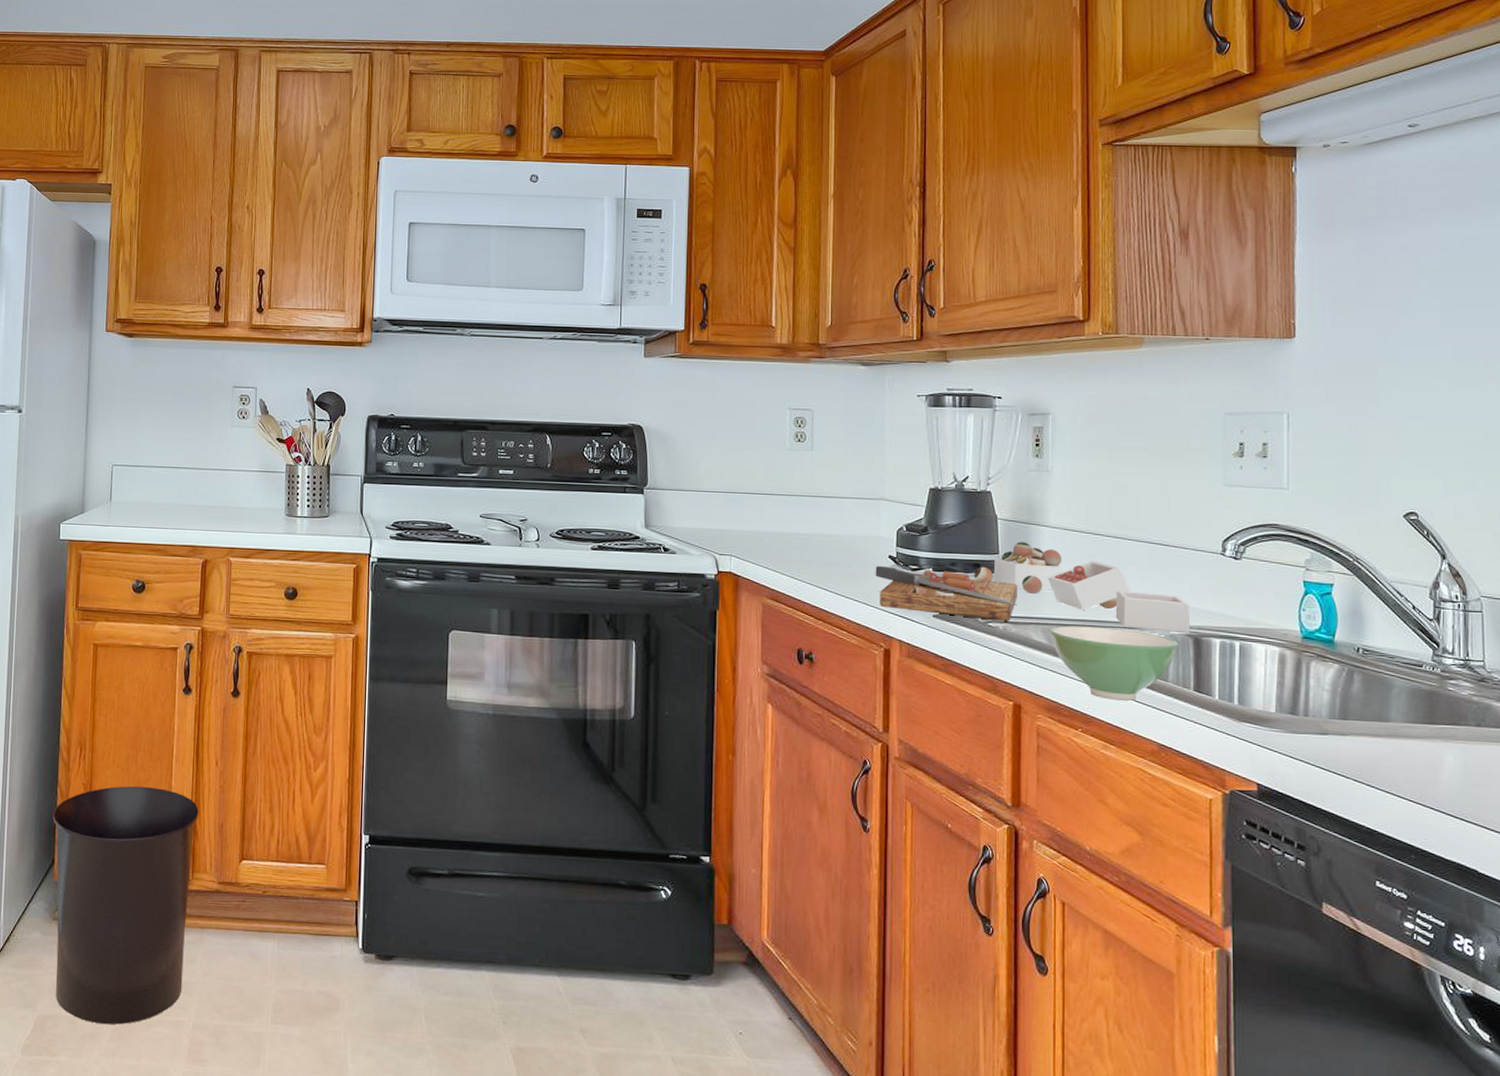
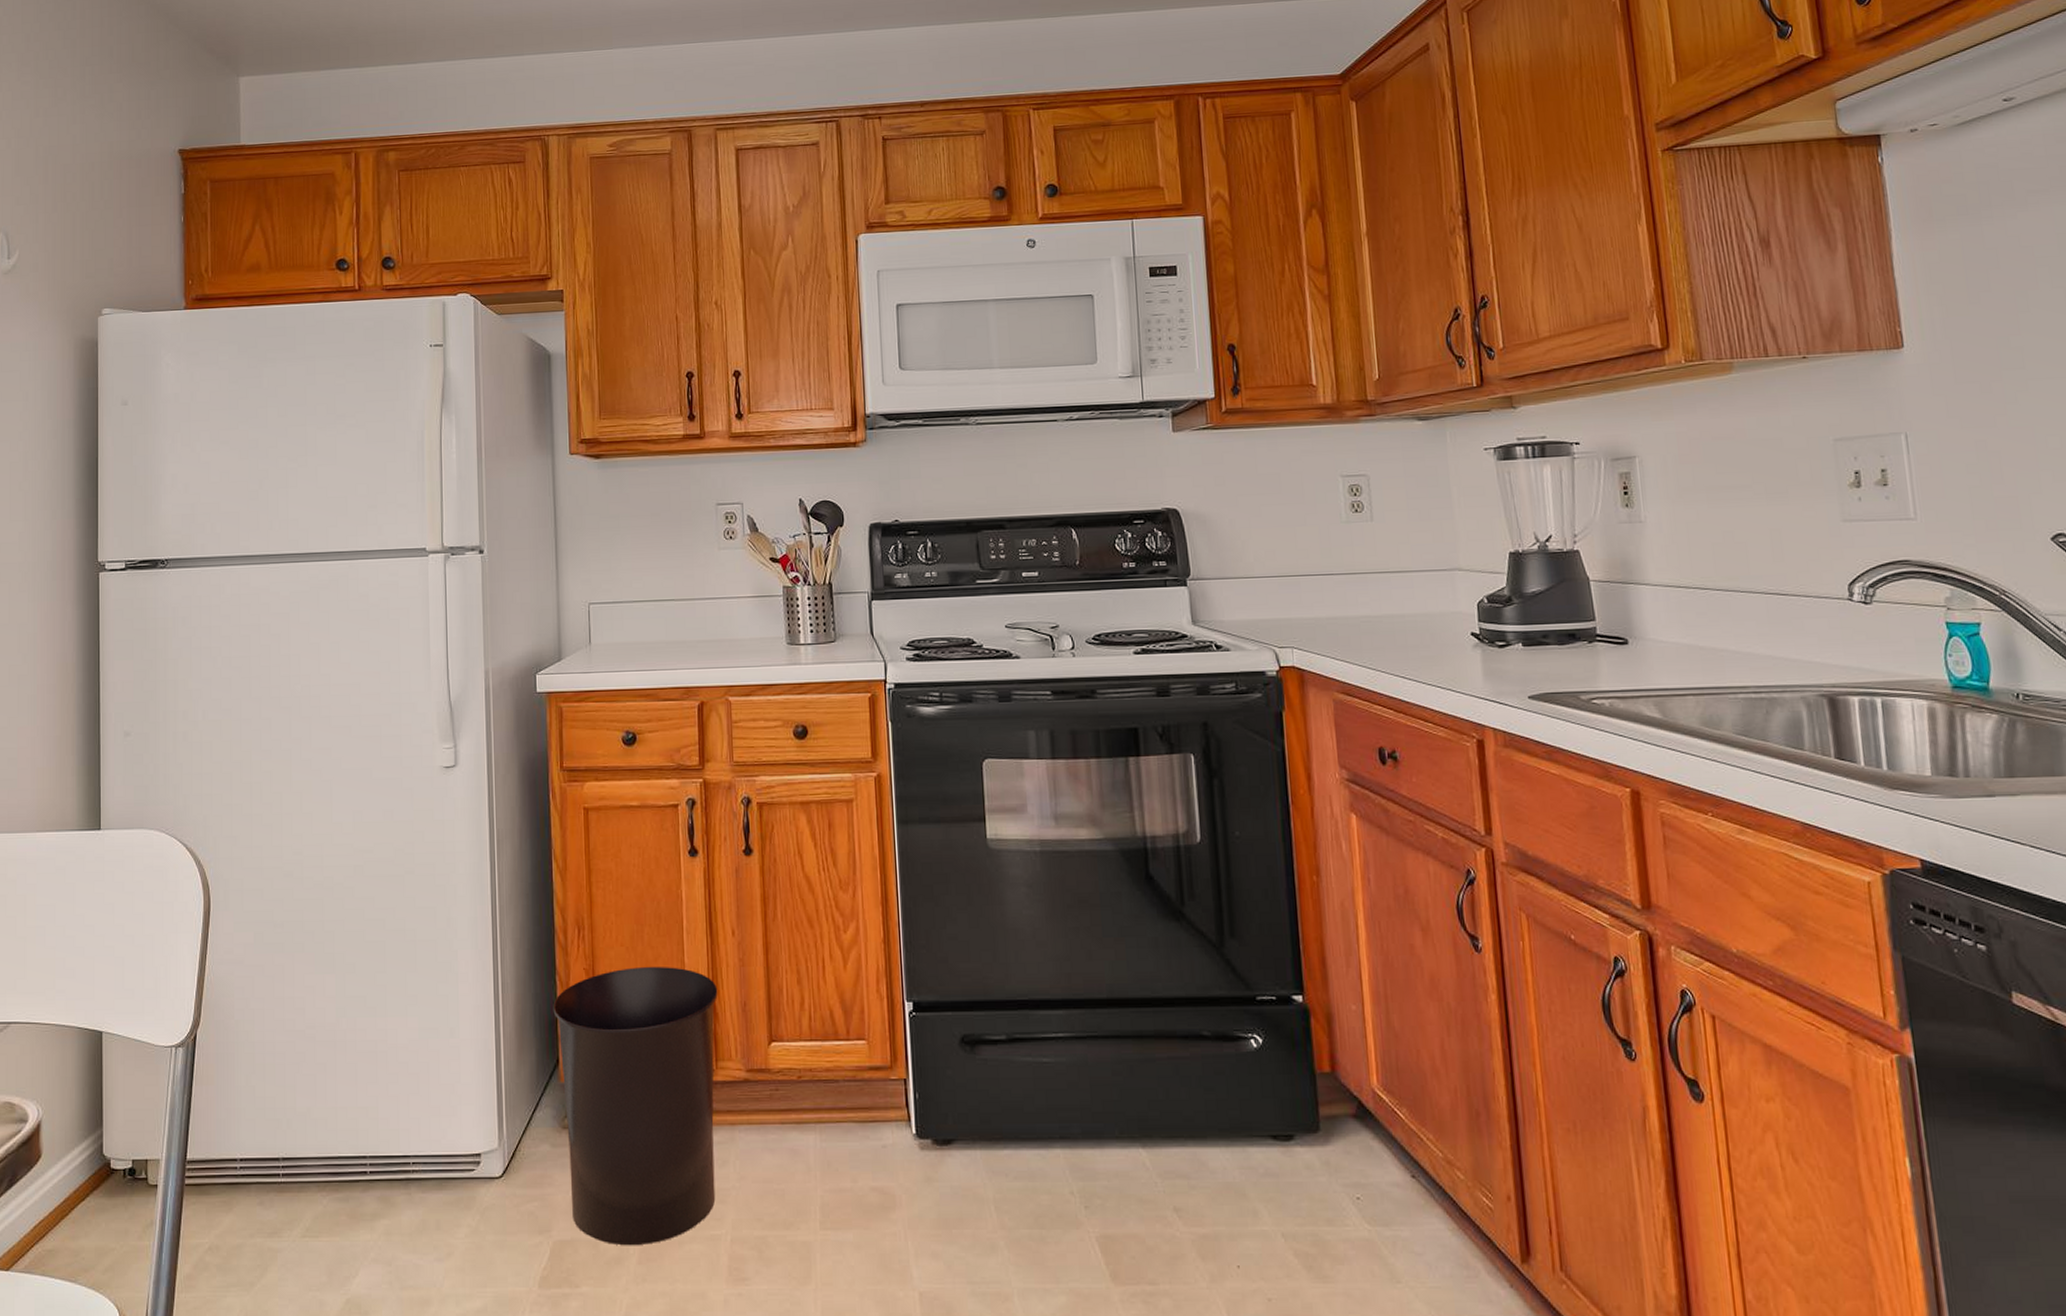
cutting board: present [875,542,1191,634] -> none [1457,604,1824,697]
bowl: present [1049,625,1179,702] -> none [1662,694,1812,778]

